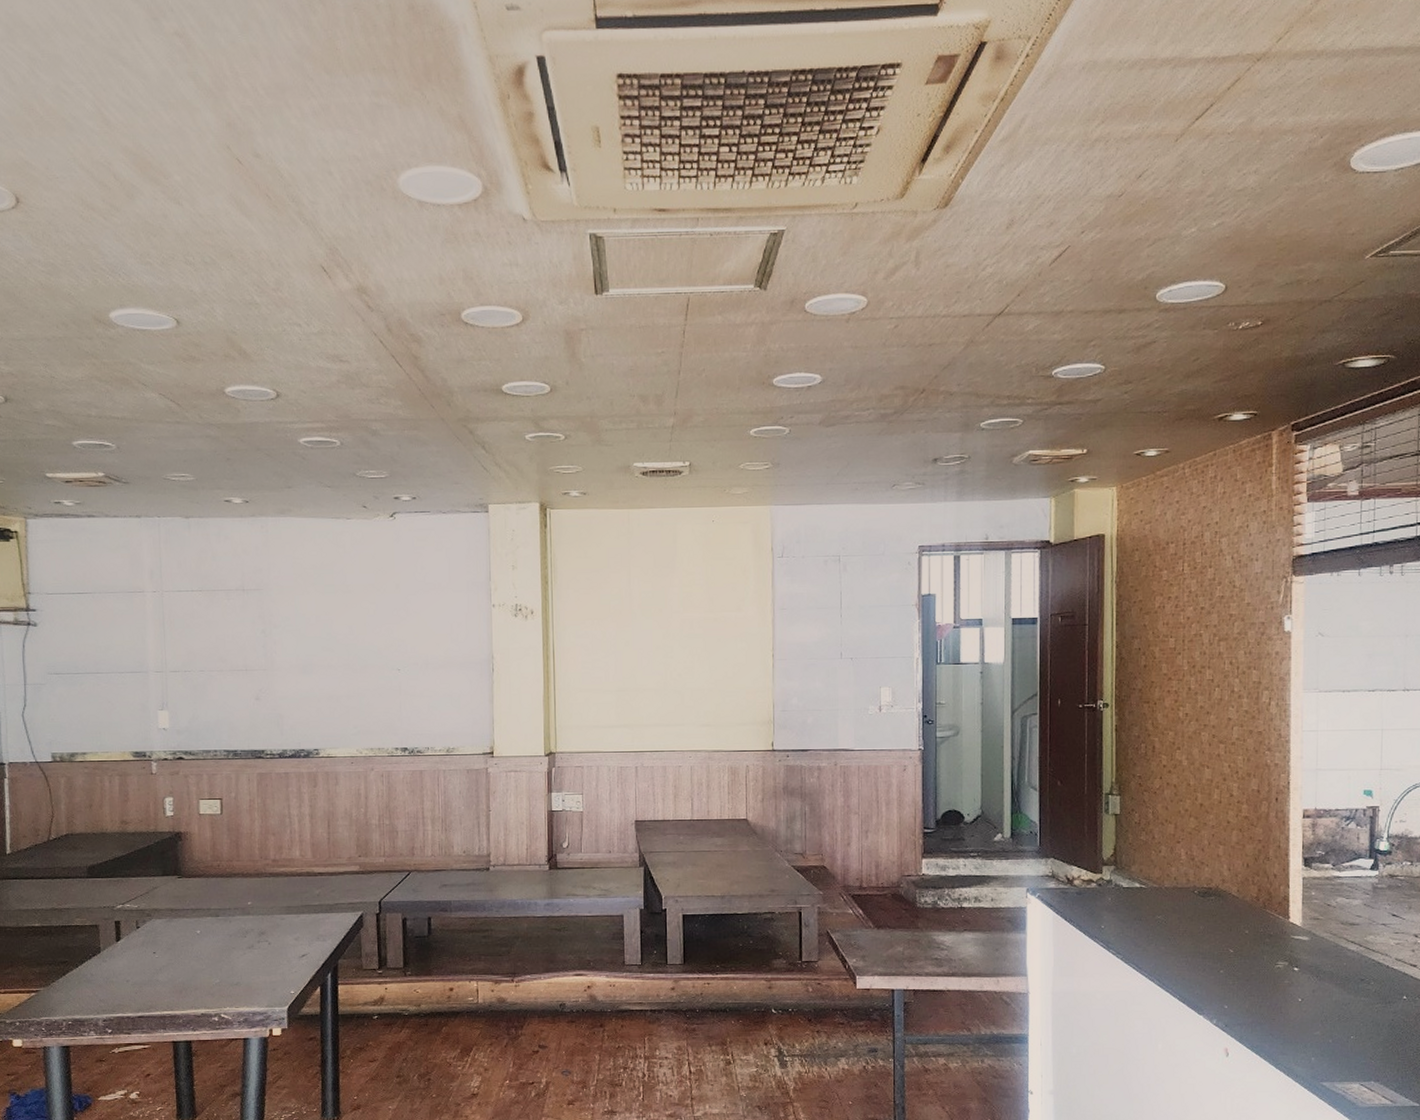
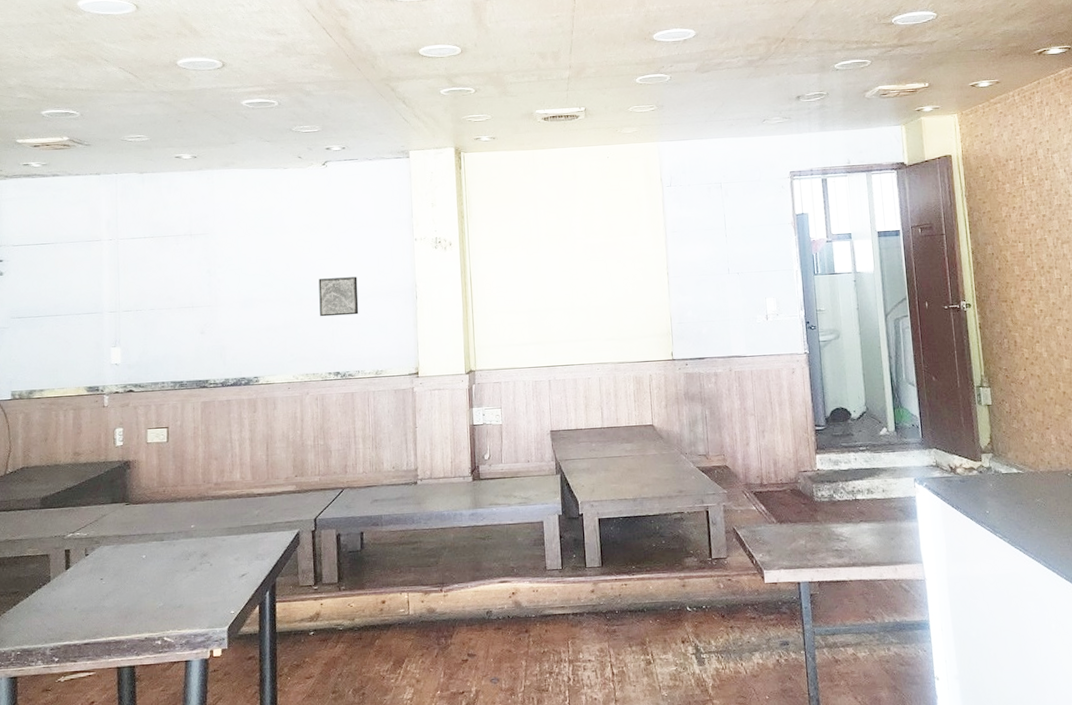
wall art: none [385,644,429,687] -> present [318,277,359,317]

